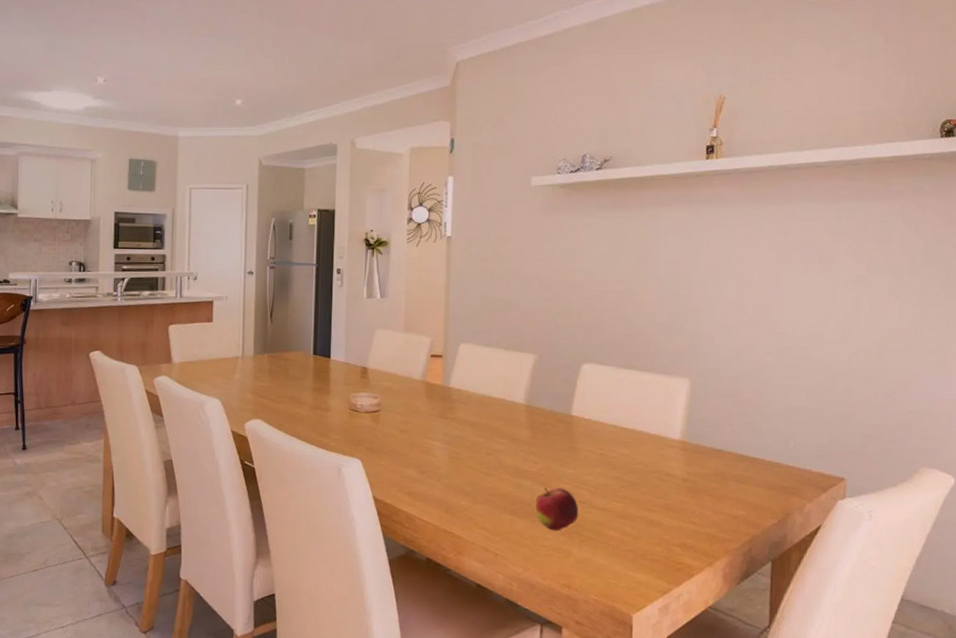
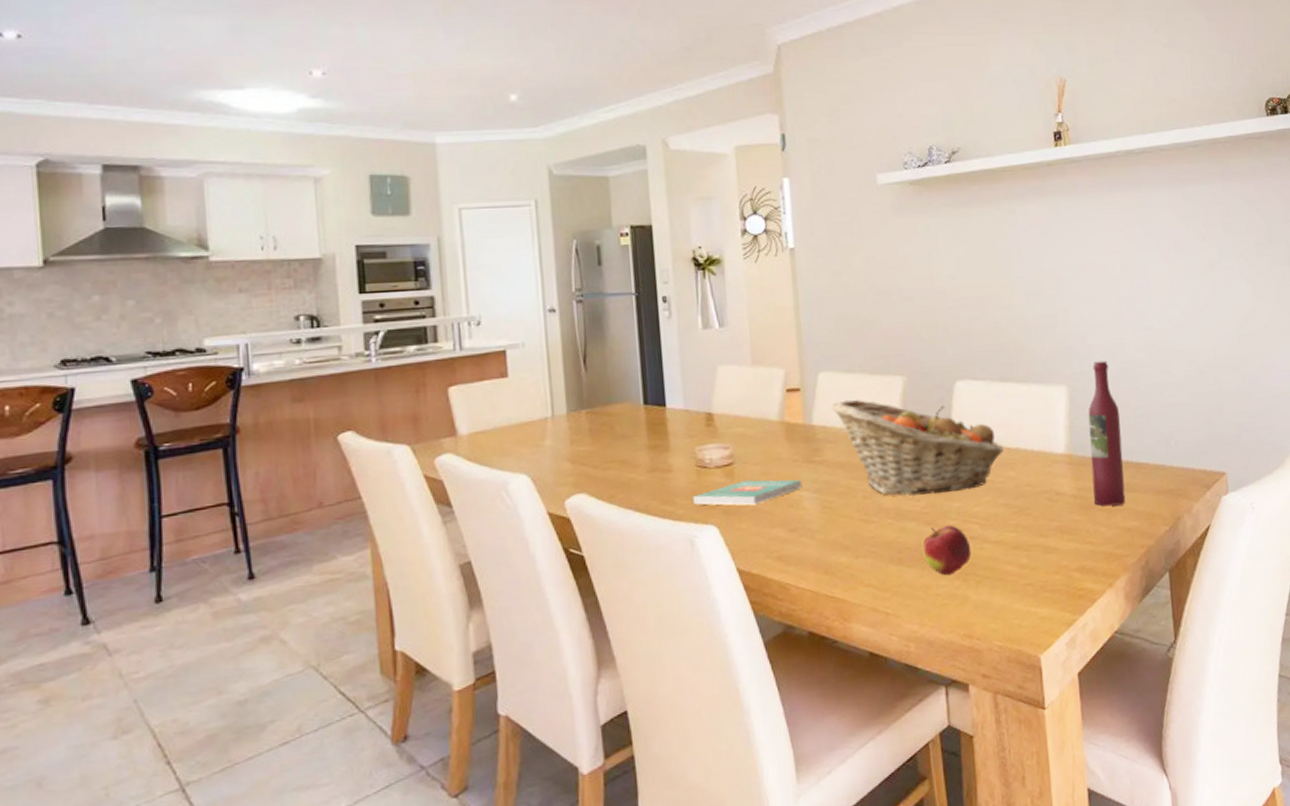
book: none [344,426,436,447] -> present [693,479,803,506]
fruit basket: none [468,369,620,460] -> present [832,399,1004,497]
wine bottle: none [704,360,741,494] -> present [1088,360,1126,507]

